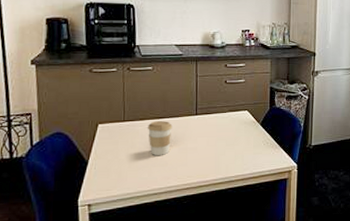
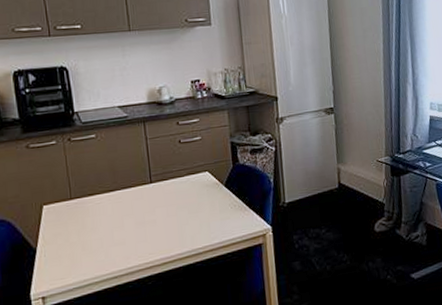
coffee cup: present [147,121,173,155] -> none [97,193,126,234]

